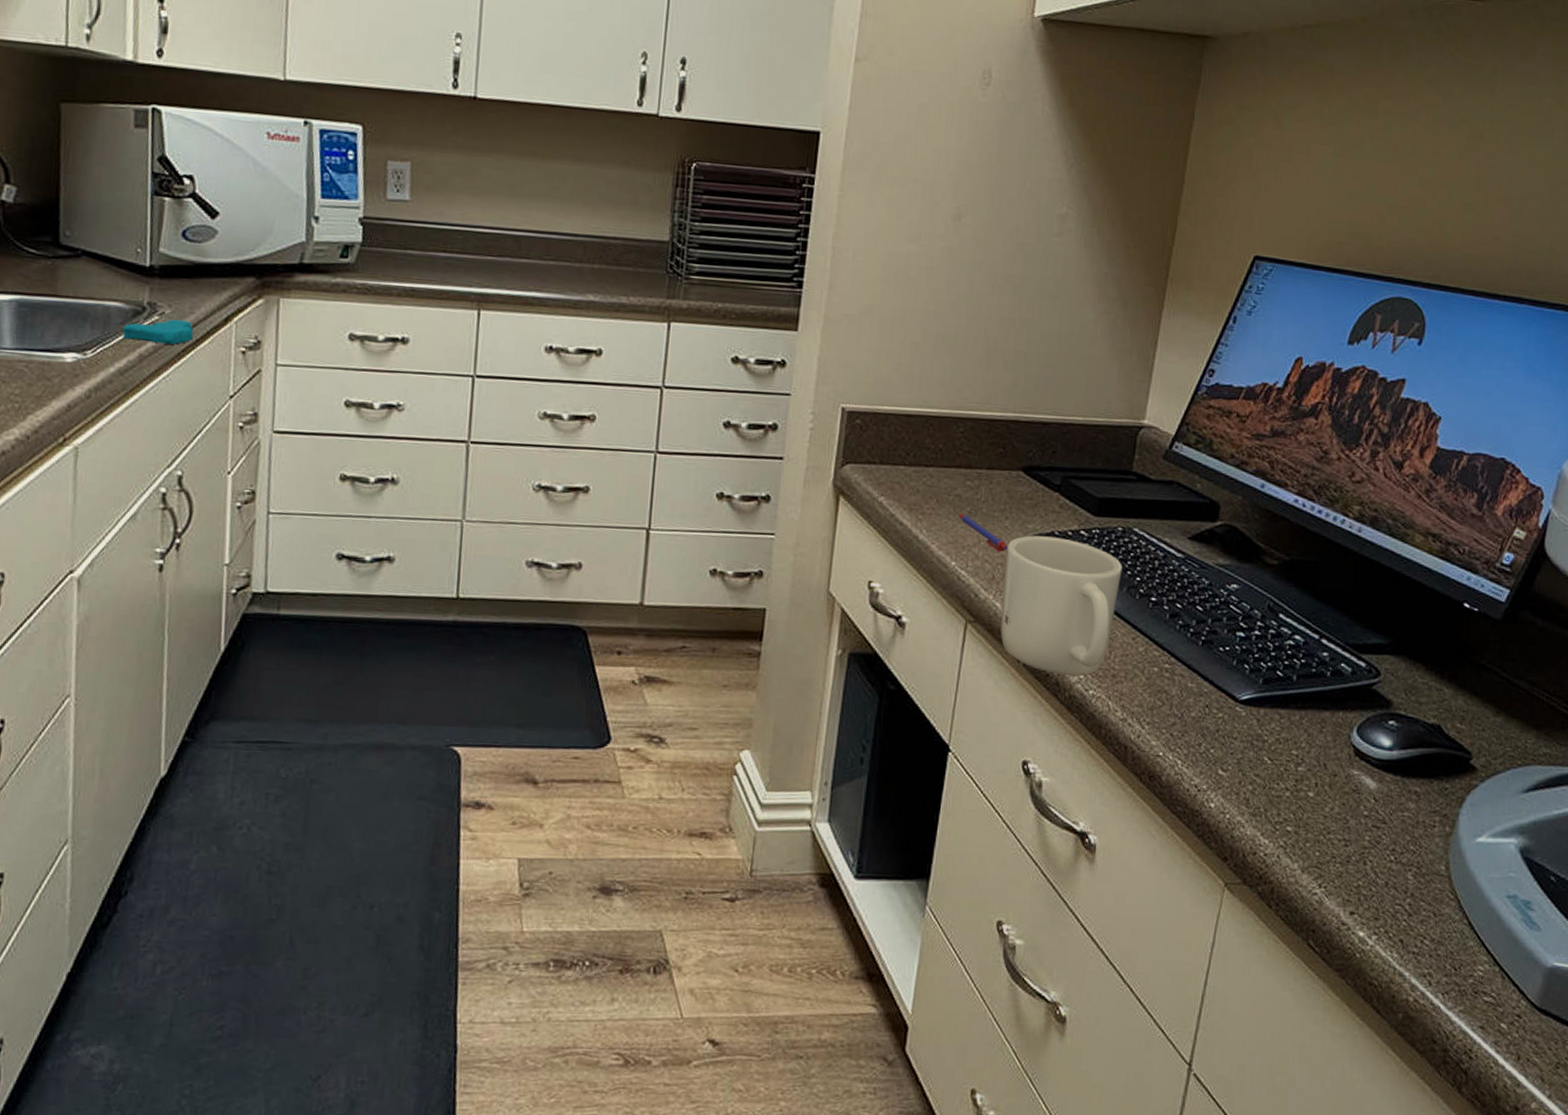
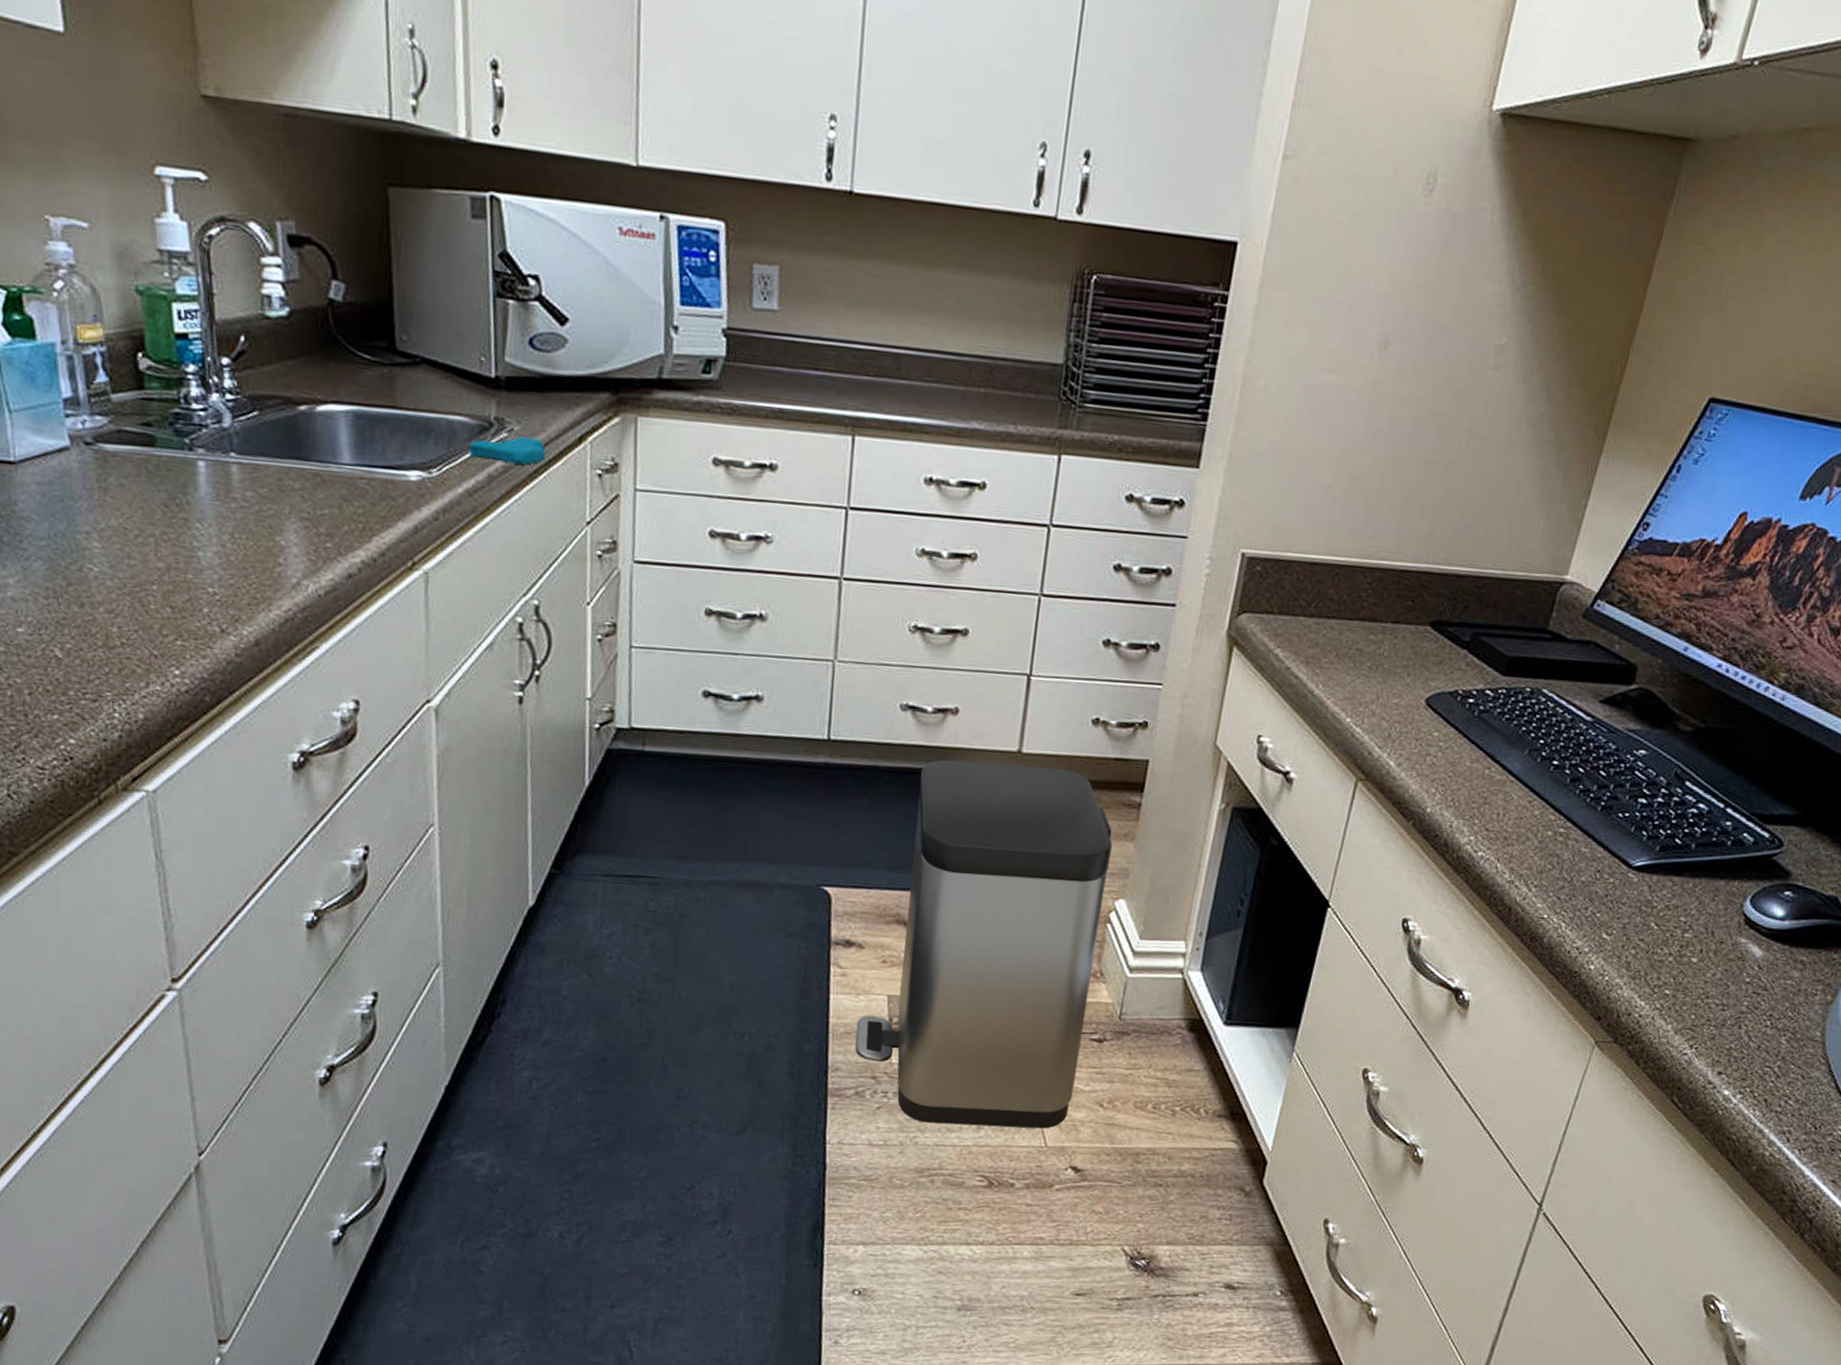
pedal bin: none [486,614,735,998] -> present [855,759,1112,1129]
pen: present [958,514,1008,553] -> none [1358,669,1407,710]
mug: present [1000,535,1122,676] -> none [1391,693,1526,837]

